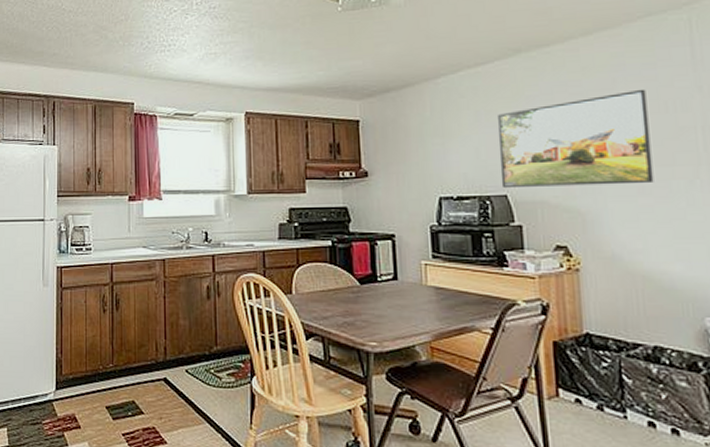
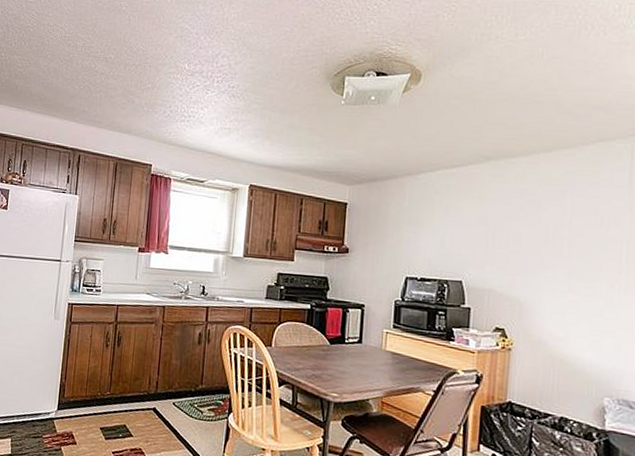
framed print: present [496,89,654,189] -> none [458,203,587,283]

